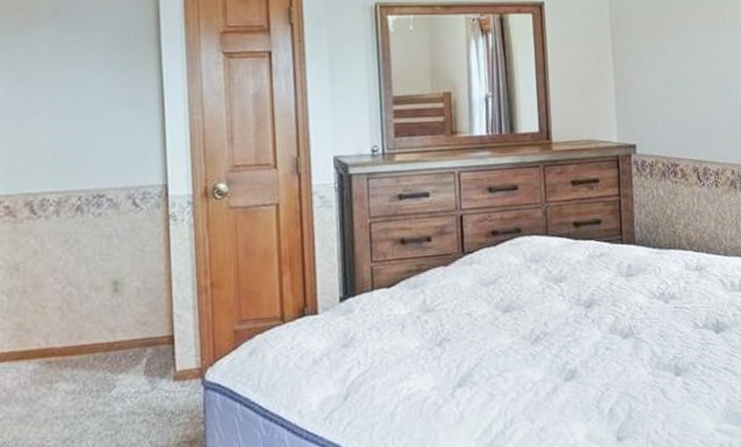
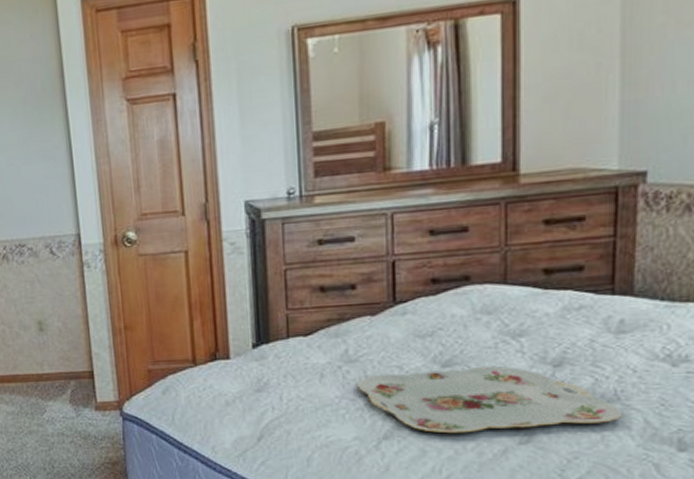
serving tray: none [434,309,637,376] -> present [357,365,623,434]

